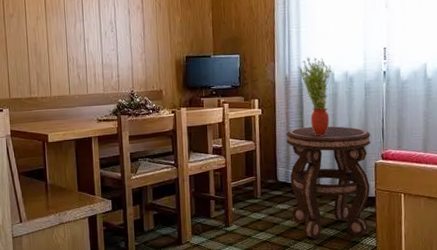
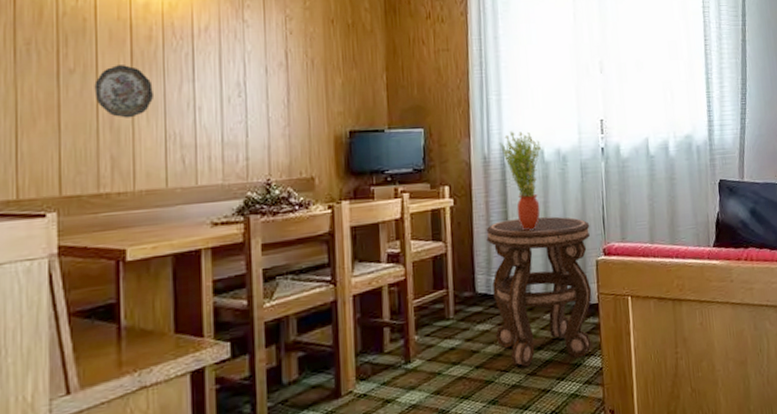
decorative plate: none [25,10,59,47] -> present [94,65,153,118]

